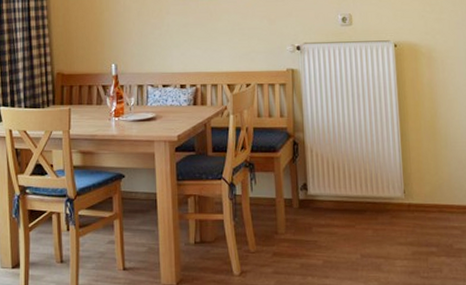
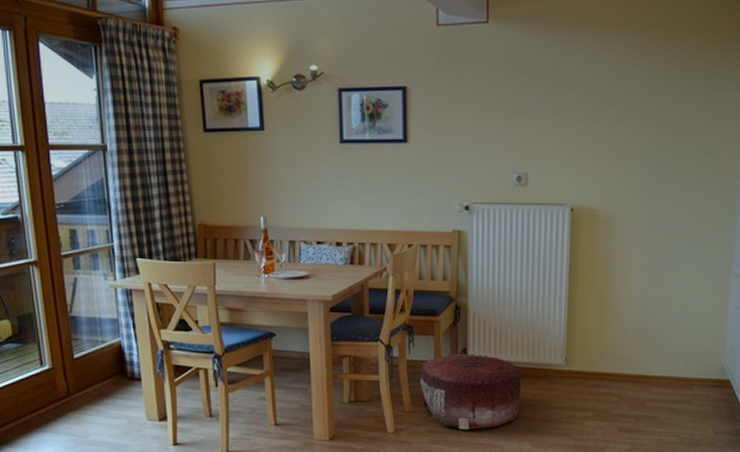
pouf: none [263,189,364,270] -> present [421,353,522,430]

